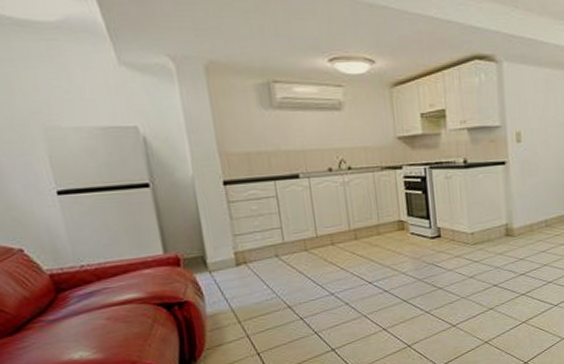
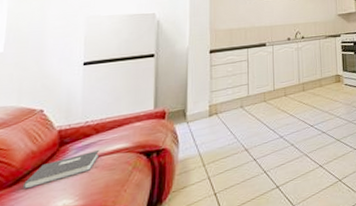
book: none [25,300,108,339] -> present [22,150,99,190]

